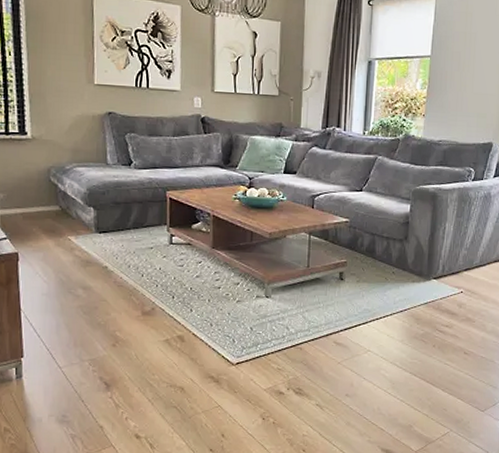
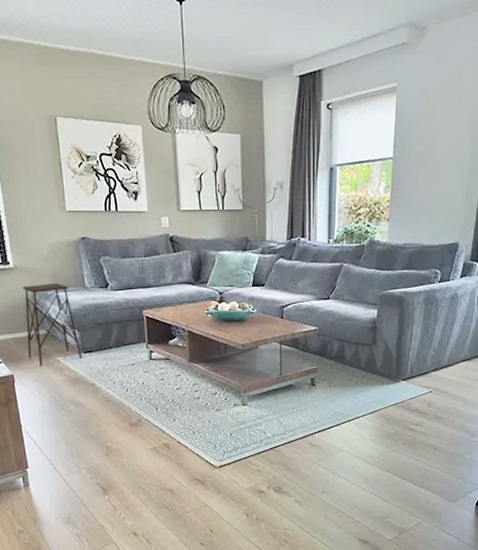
side table: none [37,157,97,245] -> present [22,282,83,366]

